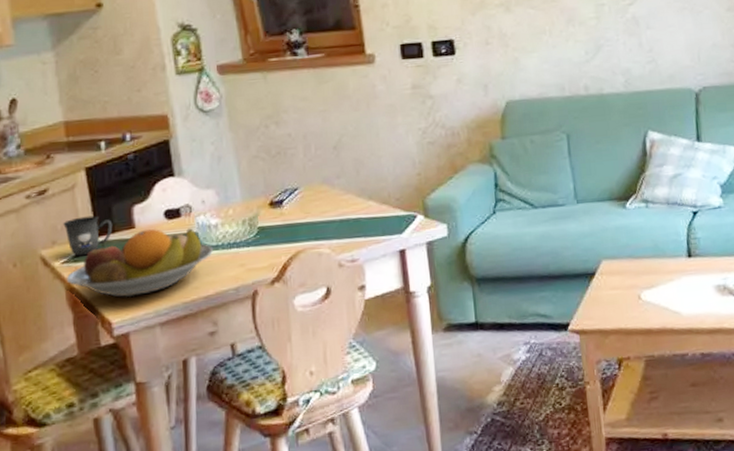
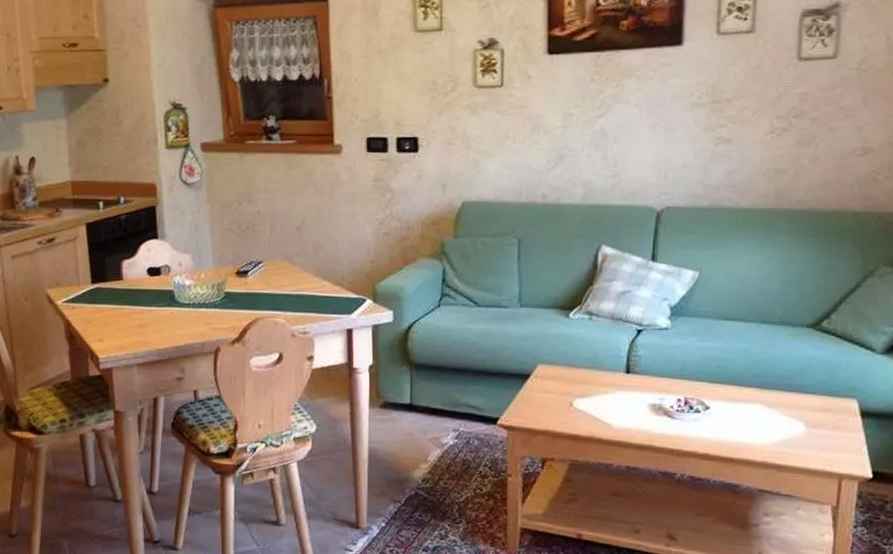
mug: present [63,215,113,257] -> none [66,265,105,298]
fruit bowl: present [66,228,213,298] -> none [65,283,185,339]

